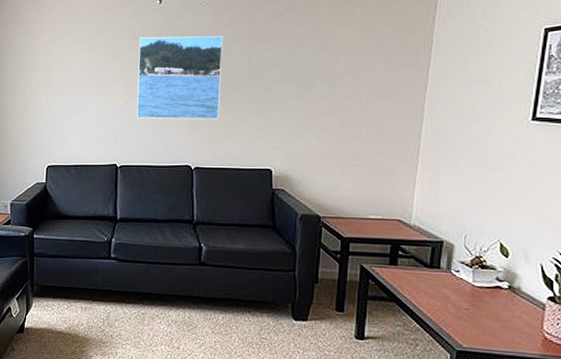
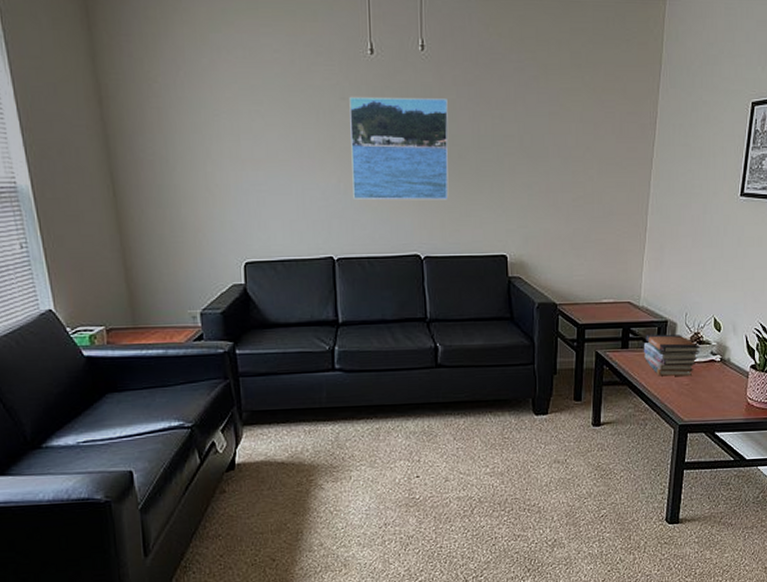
book stack: none [414,253,484,301] -> present [643,334,701,377]

